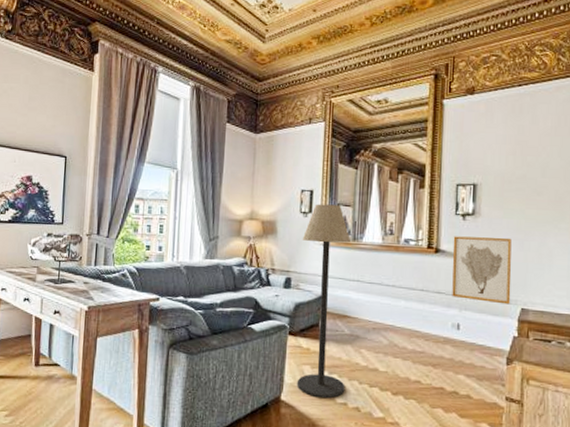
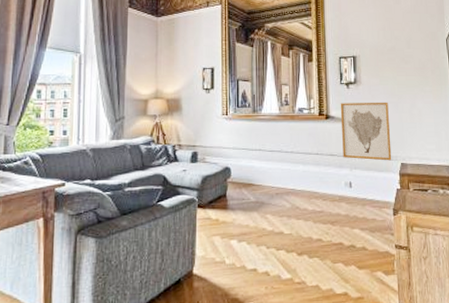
floor lamp: present [296,204,352,399] -> none [206,80,254,267]

